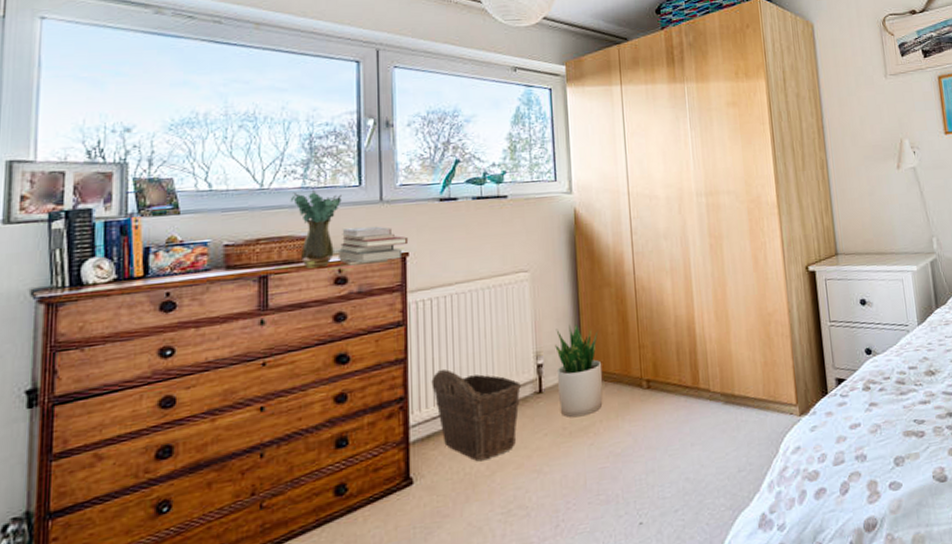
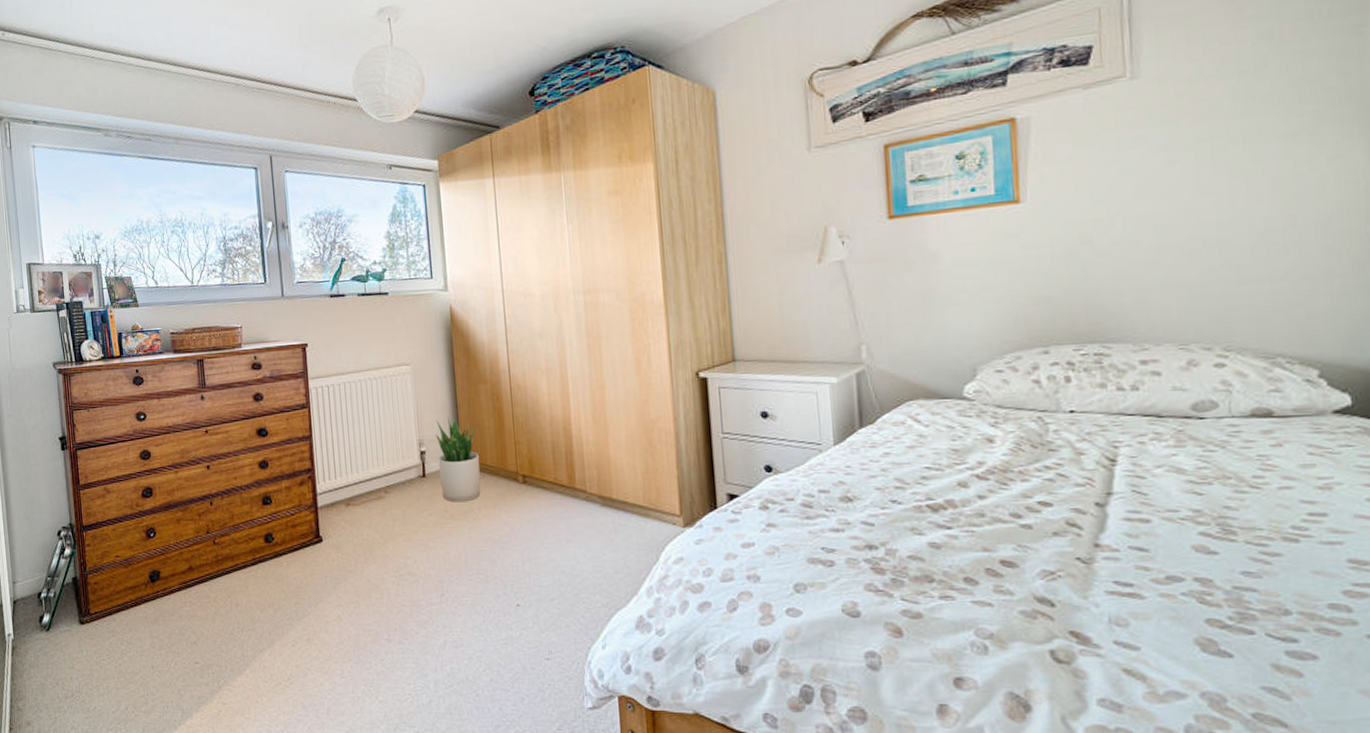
vase: present [290,189,342,269] -> none [213,286,252,355]
books: present [337,226,409,266] -> none [252,319,307,353]
wicker basket: present [431,368,521,462] -> none [332,447,407,530]

